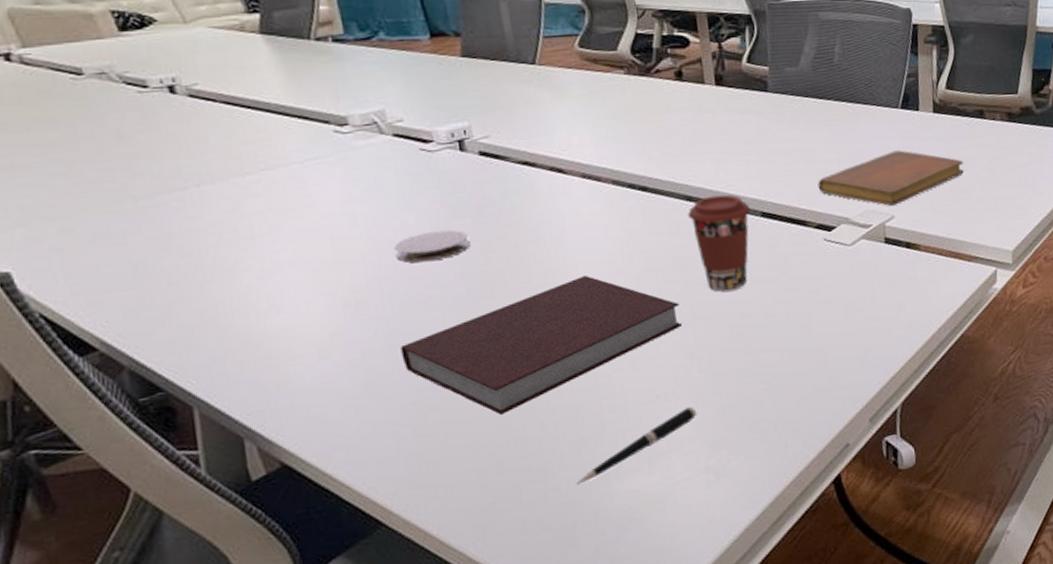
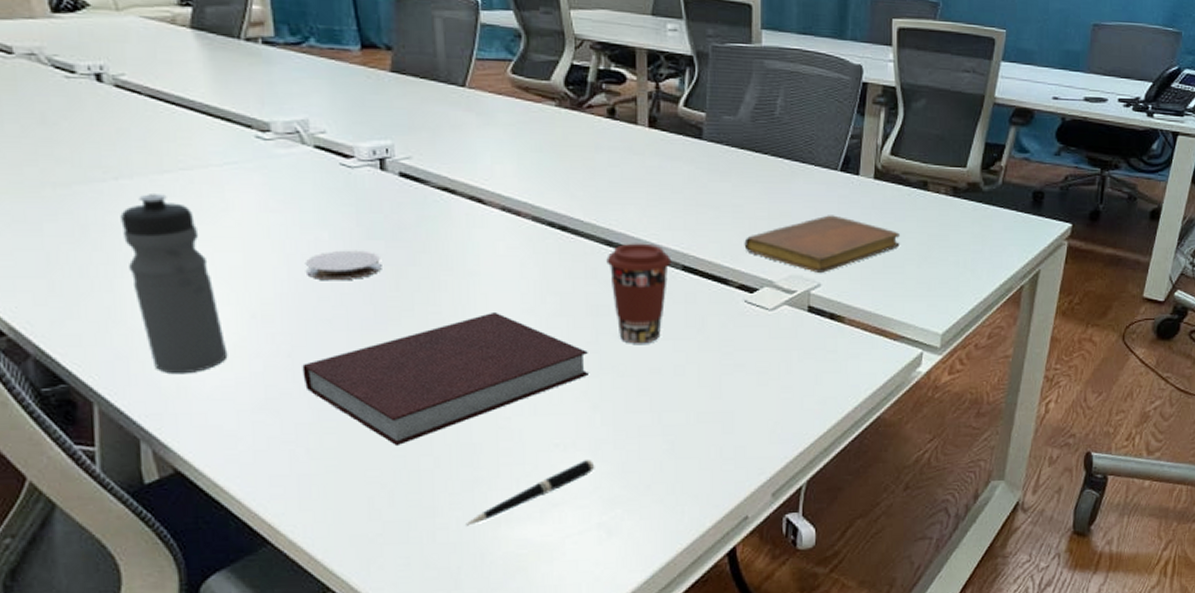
water bottle: none [205,196,325,371] -> present [120,194,228,375]

